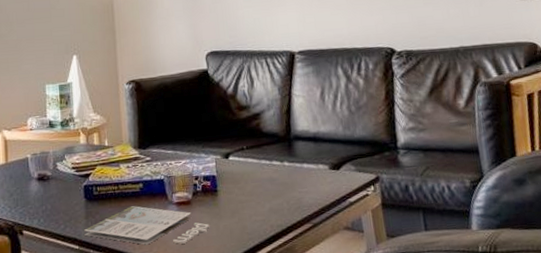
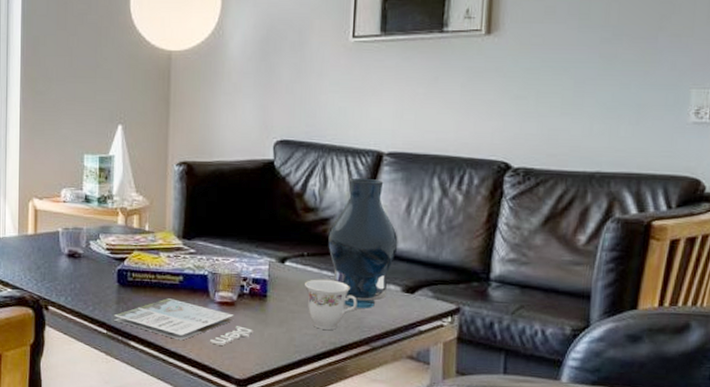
teacup: none [247,167,295,214] -> present [304,279,357,330]
vase: none [260,74,320,190] -> present [327,178,398,308]

